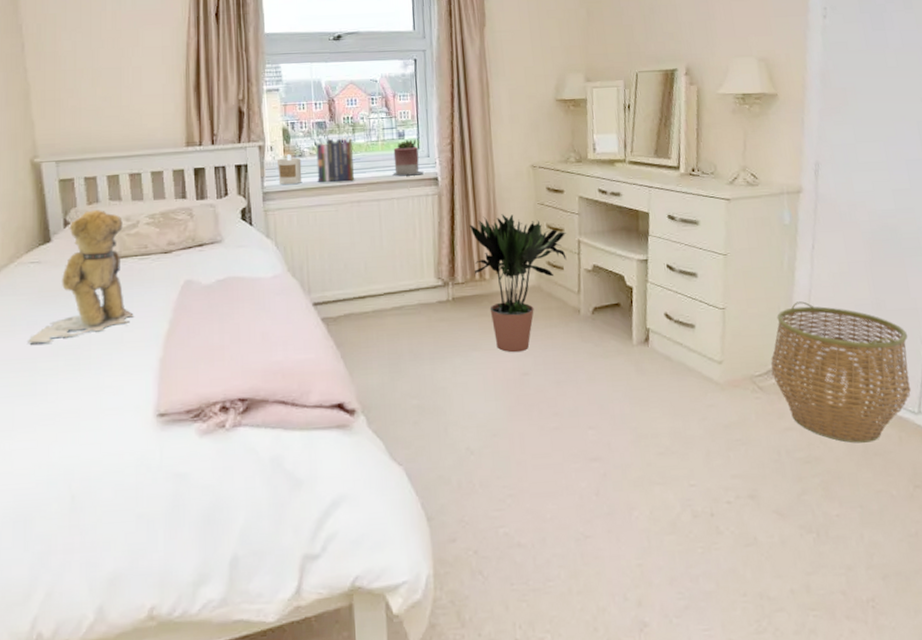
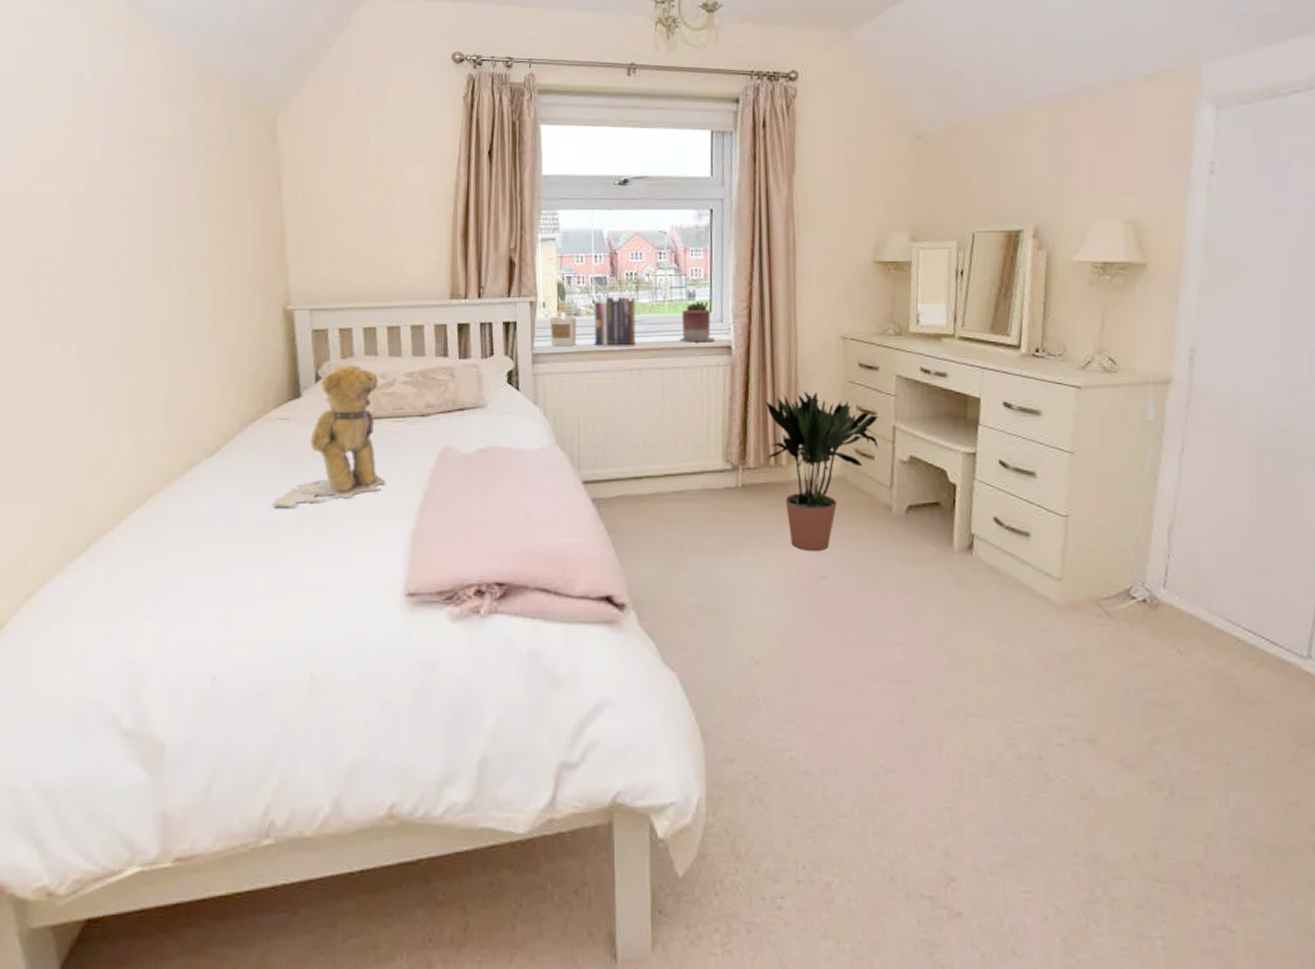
basket: present [770,301,912,443] -> none [1121,513,1300,688]

